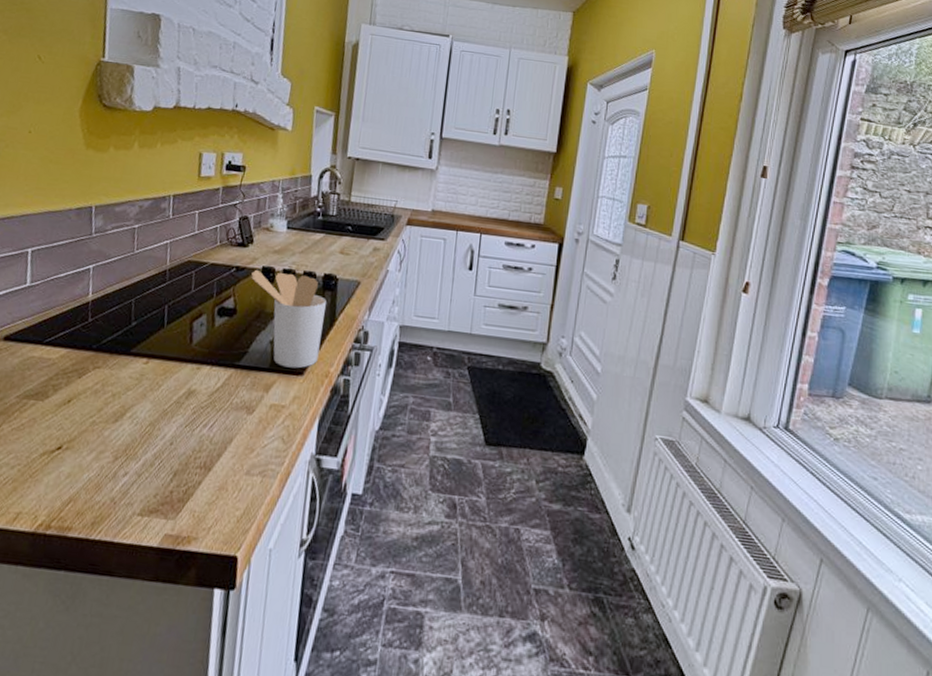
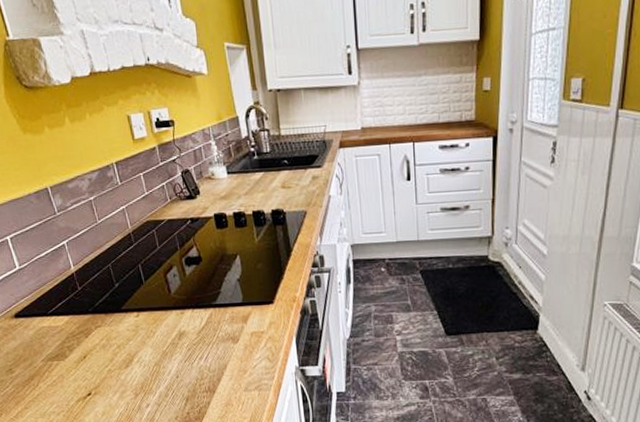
utensil holder: present [251,270,327,369] -> none [206,215,283,299]

